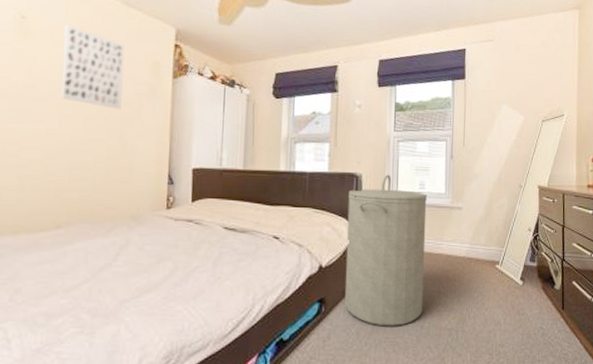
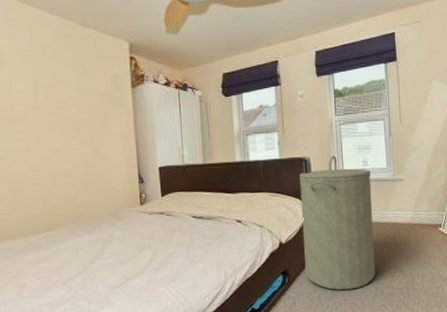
wall art: present [60,24,125,109] -> none [31,49,90,121]

